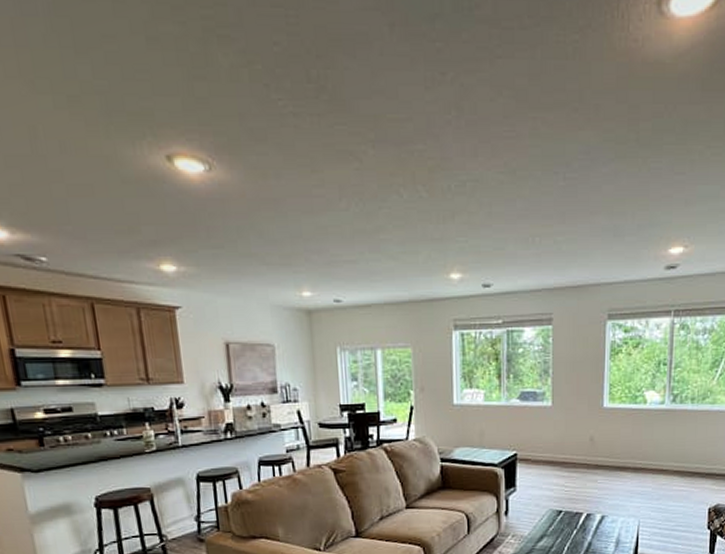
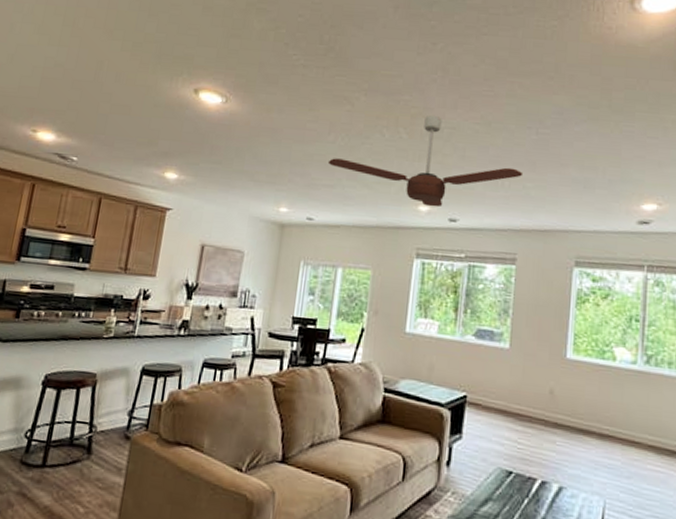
ceiling fan: none [345,168,553,274] -> present [327,116,524,207]

